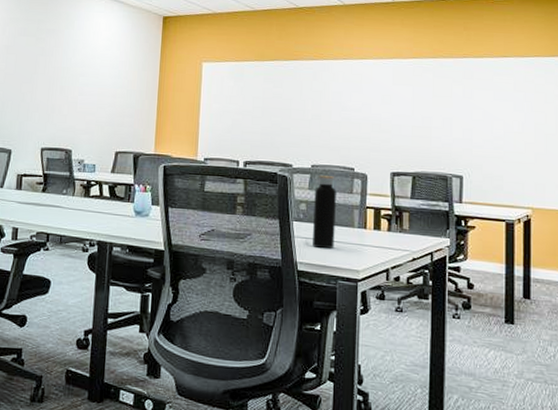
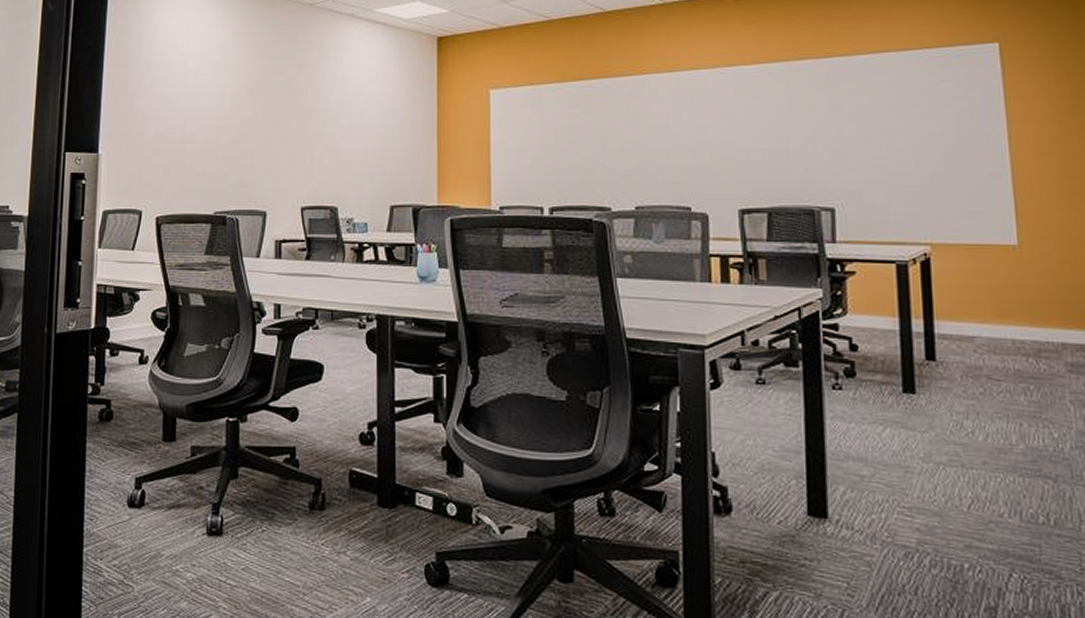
water bottle: present [313,168,336,248] -> none [642,210,671,309]

